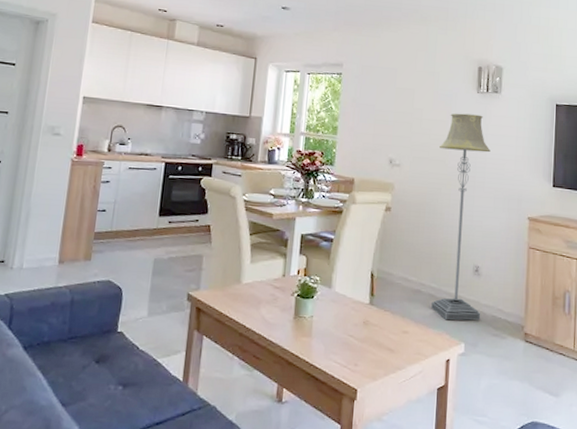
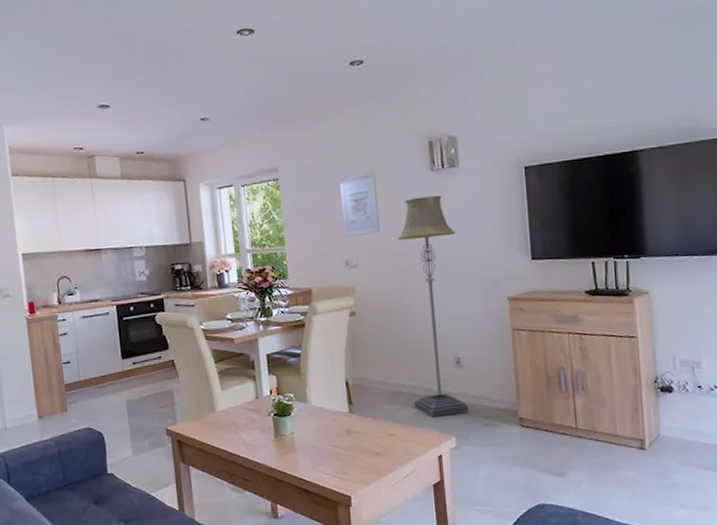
wall art: none [392,82,428,139] -> present [339,171,380,238]

